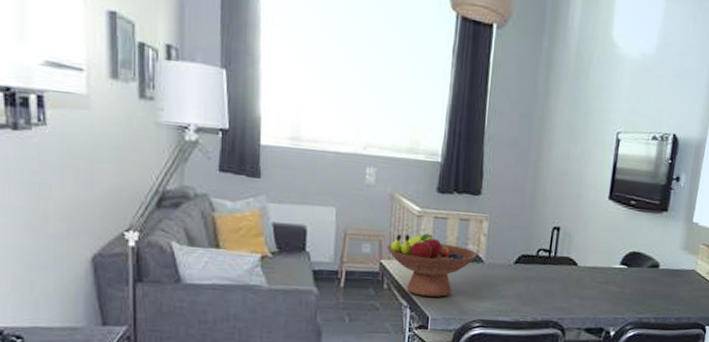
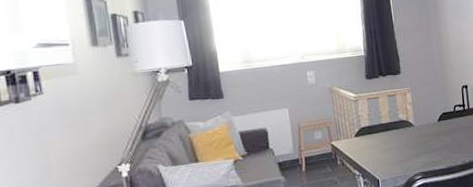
fruit bowl: present [386,233,477,297] -> none [334,112,407,165]

